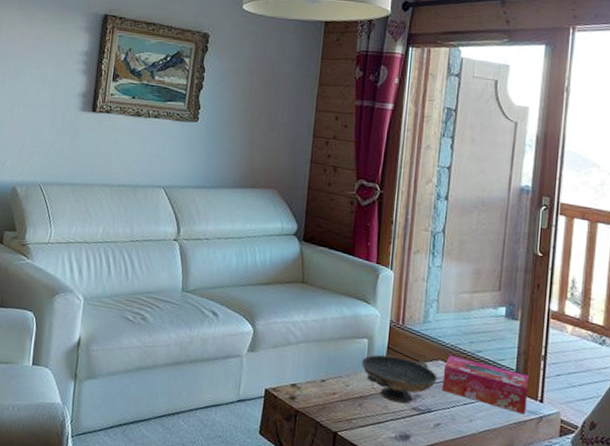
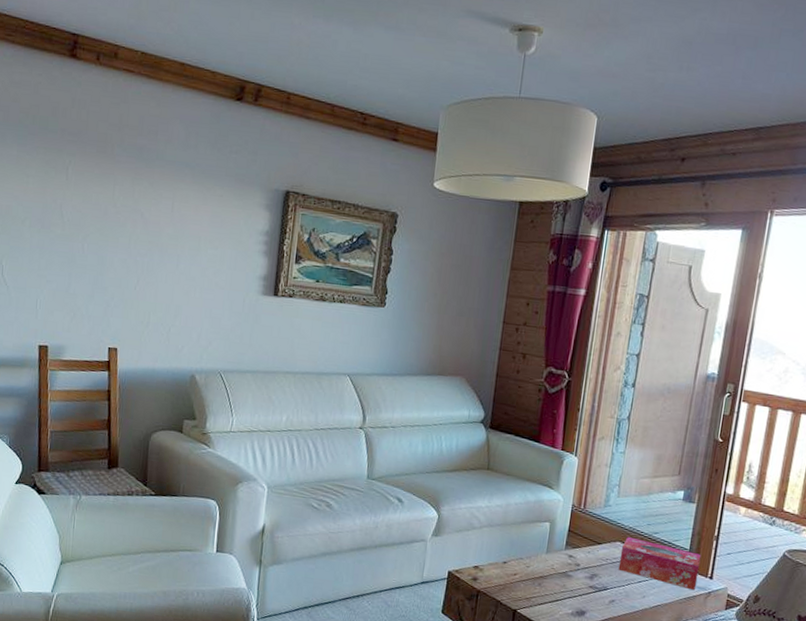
decorative bowl: present [361,354,437,404] -> none [542,537,615,583]

